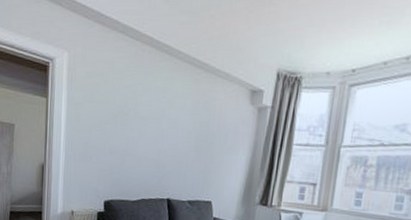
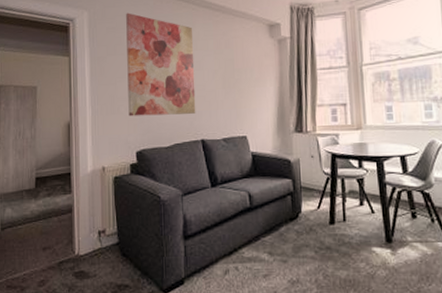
wall art: none [100,58,173,172] -> present [126,12,196,117]

